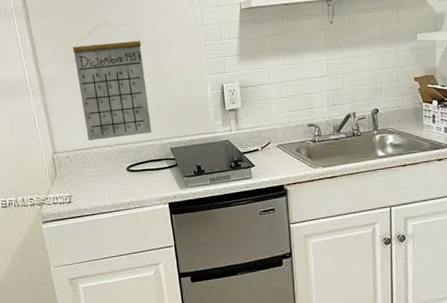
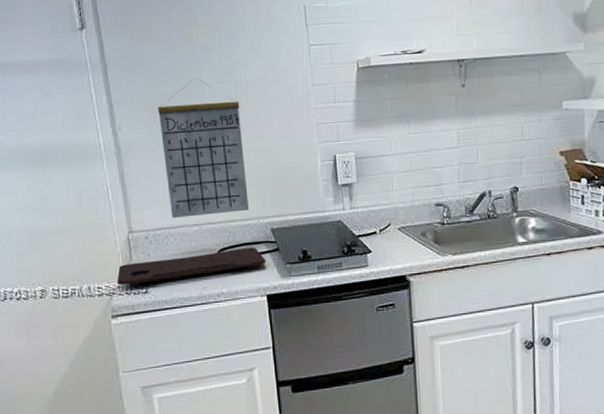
cutting board: none [45,164,167,198] -> present [117,247,266,287]

